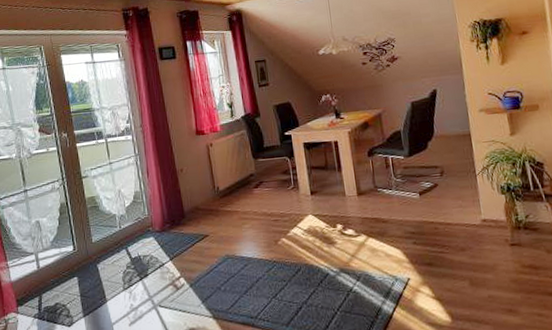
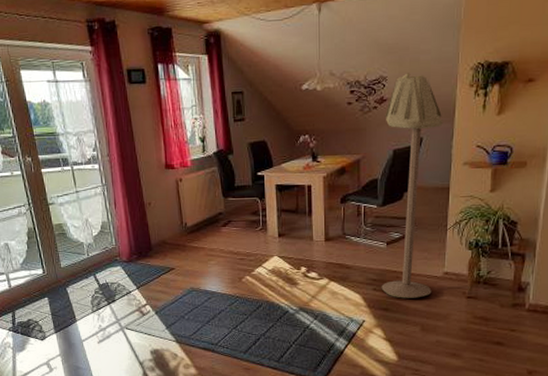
floor lamp: none [398,33,474,251] -> present [381,73,443,298]

